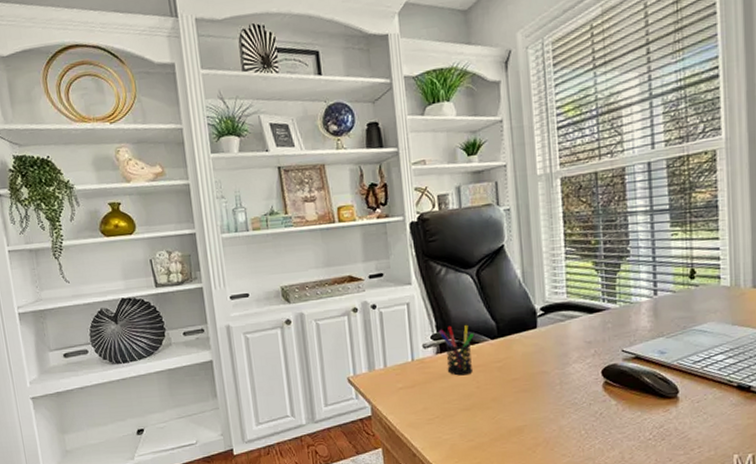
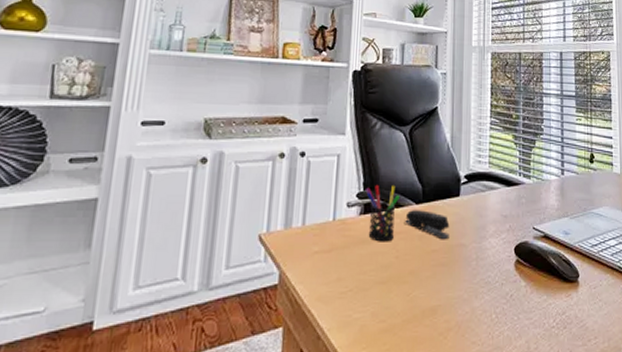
stapler: none [481,344,530,369] -> present [404,210,450,240]

